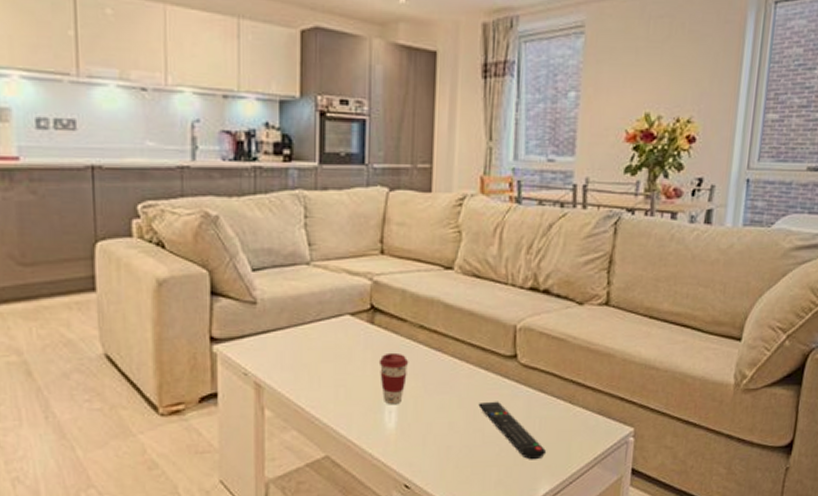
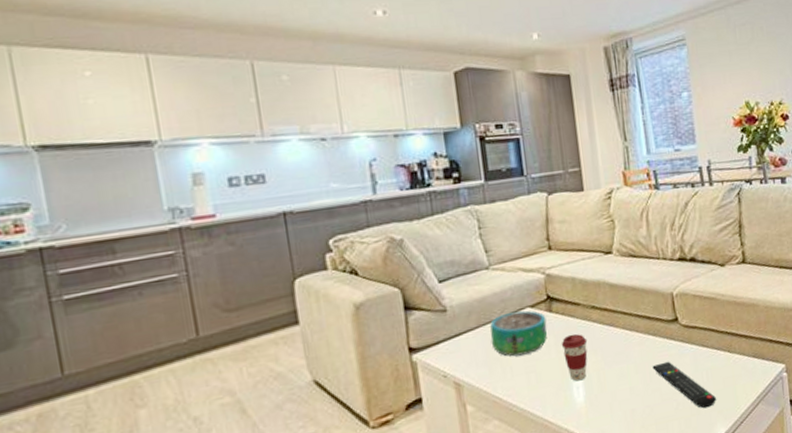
decorative bowl: none [301,316,366,366] -> present [490,310,547,356]

